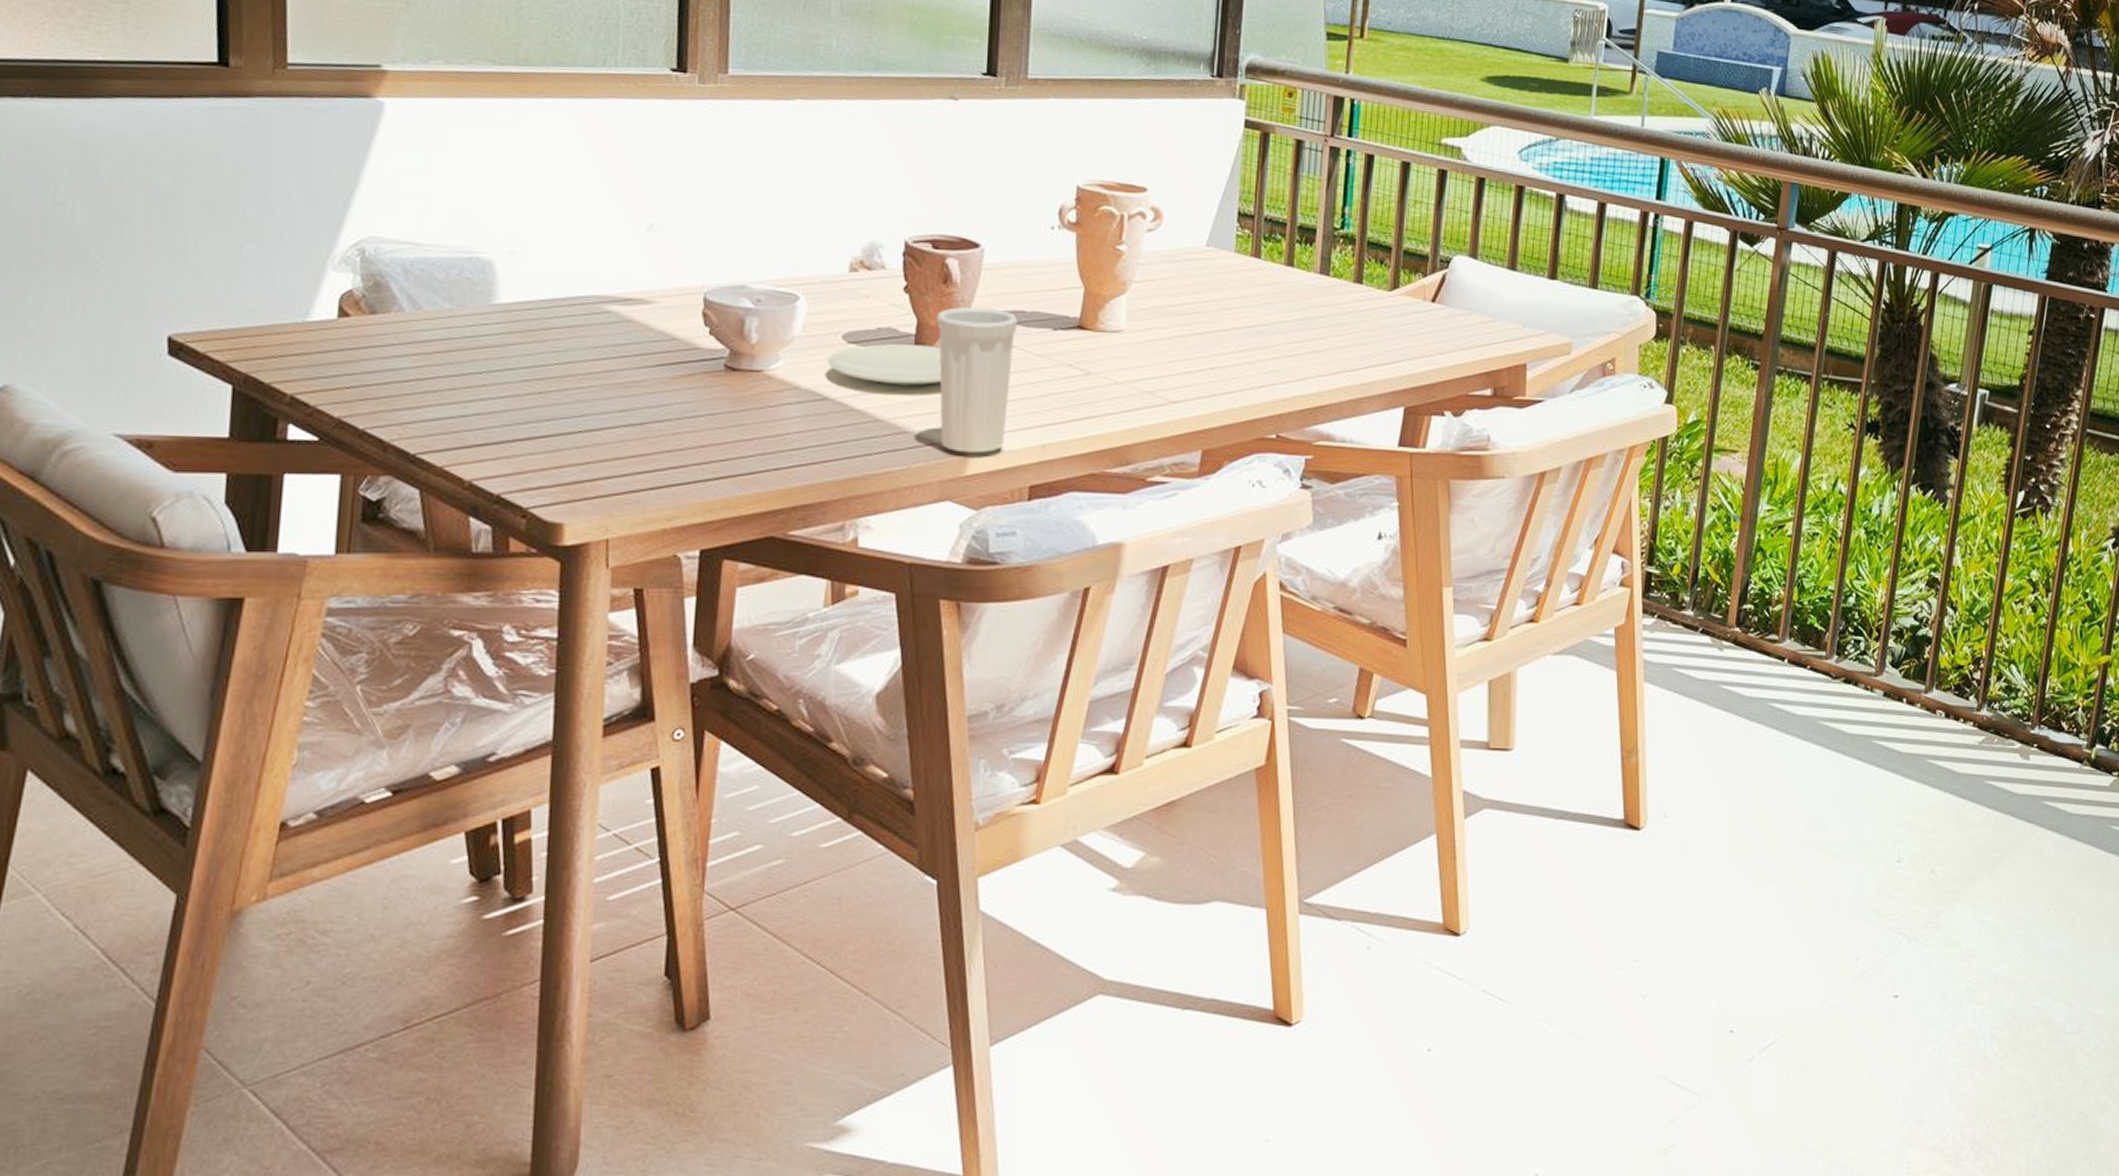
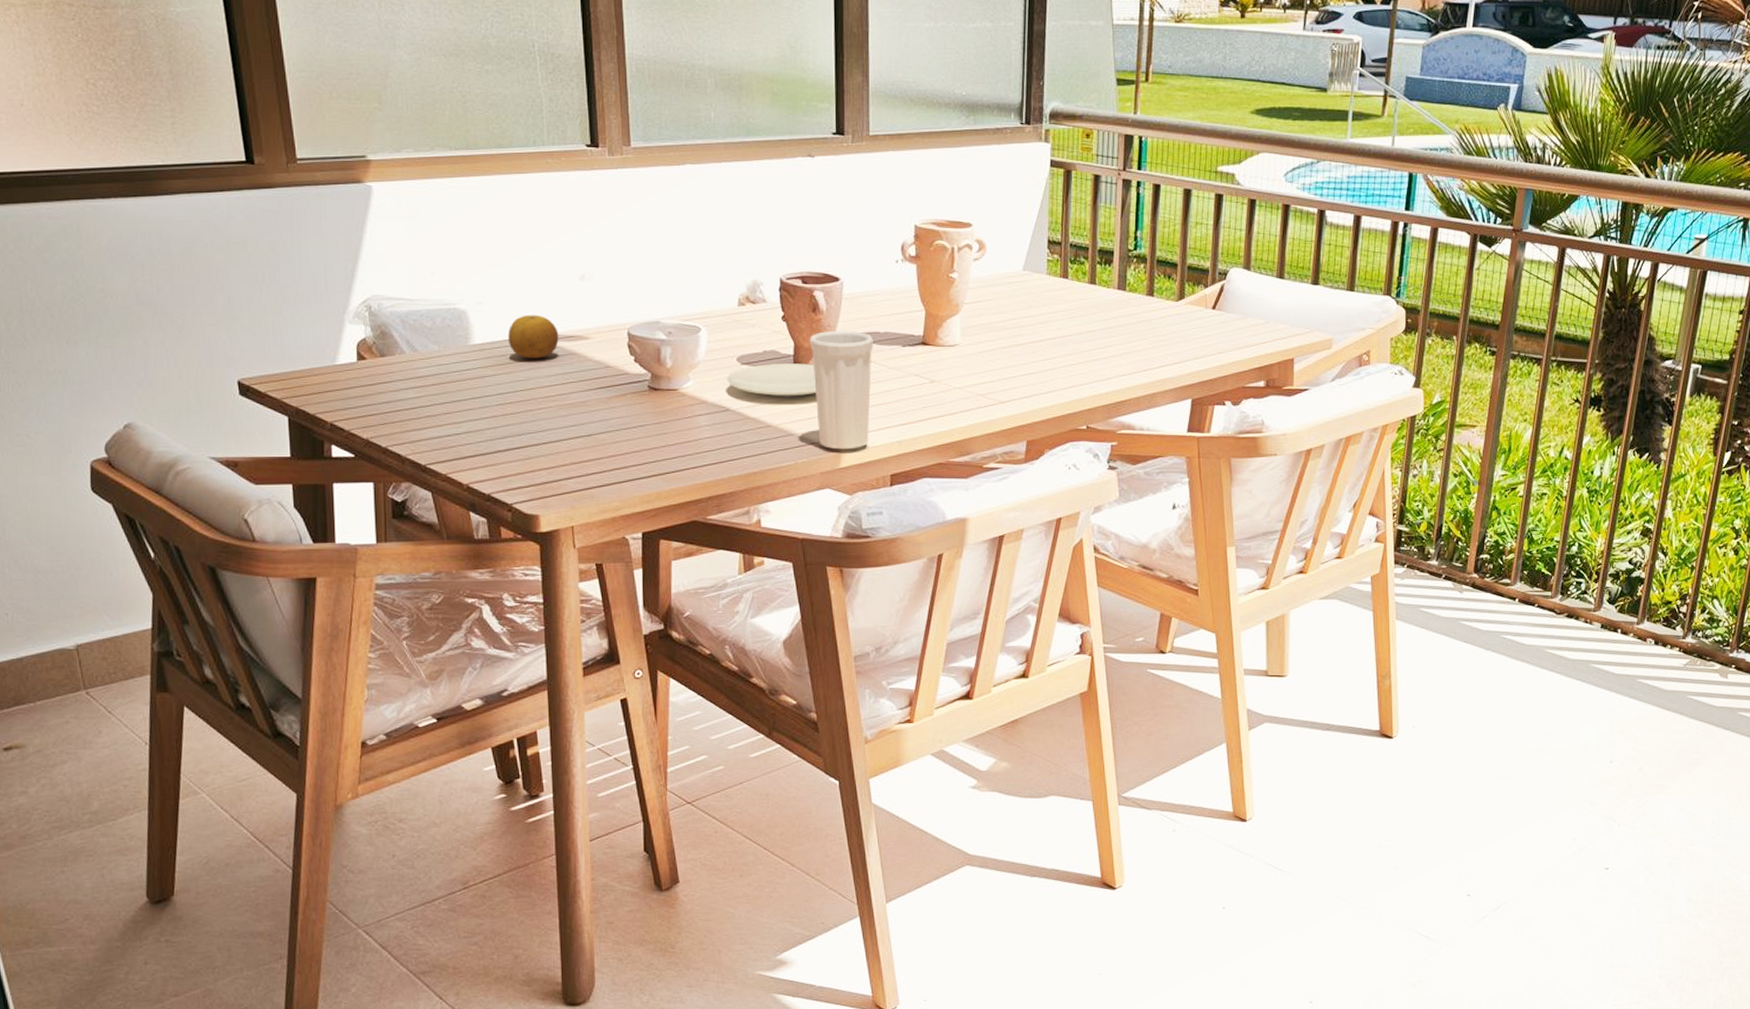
fruit: none [544,270,613,325] -> present [507,314,559,359]

